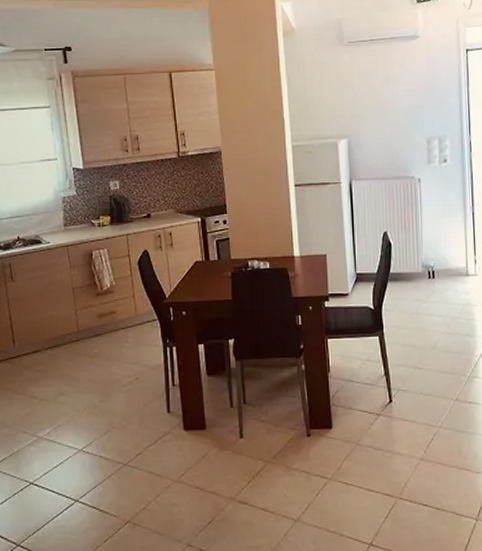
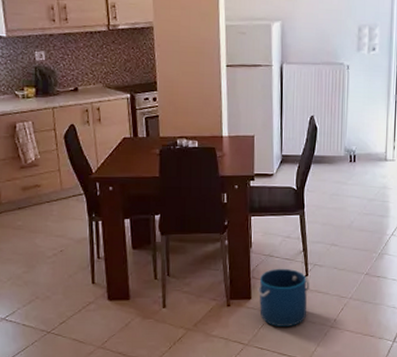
bucket: none [339,394,394,460] -> present [258,268,309,328]

